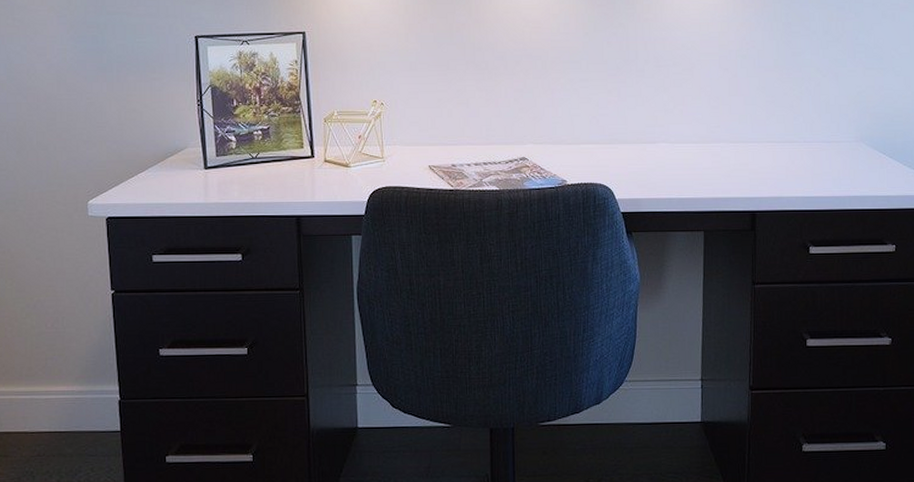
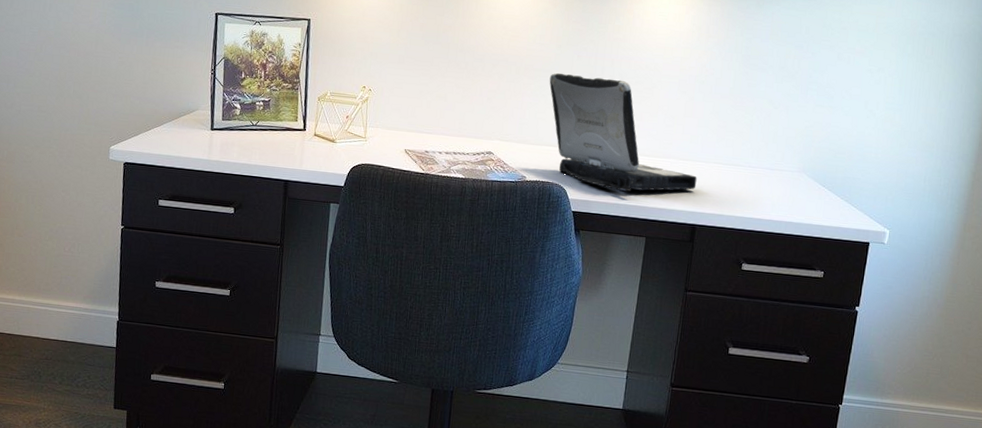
laptop: none [579,62,751,184] -> present [549,72,697,192]

